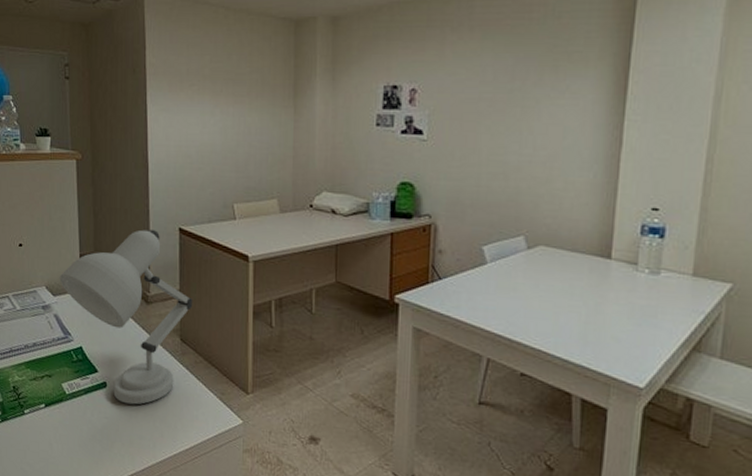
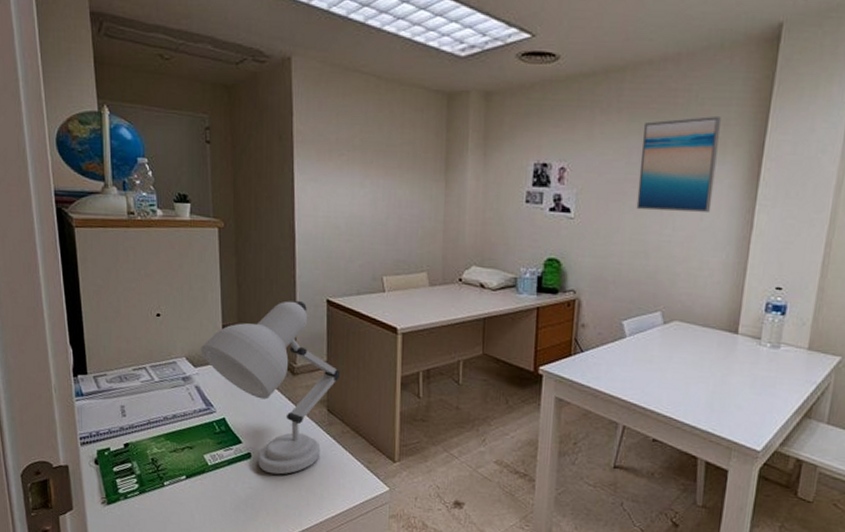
wall art: none [493,28,582,131] -> present [636,115,722,213]

